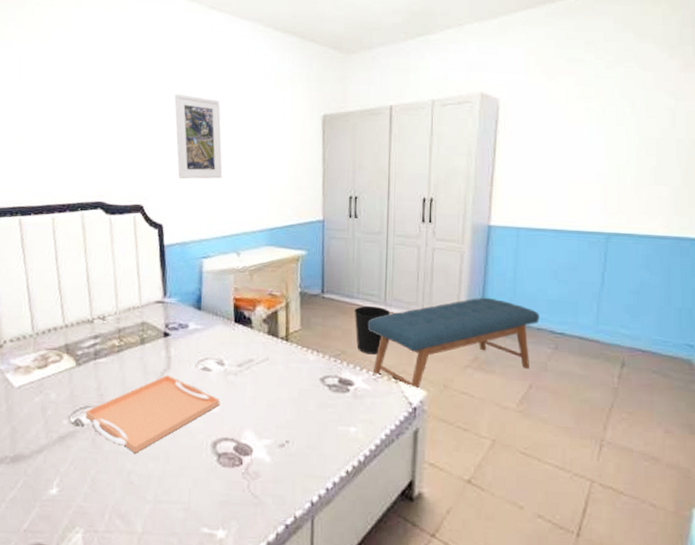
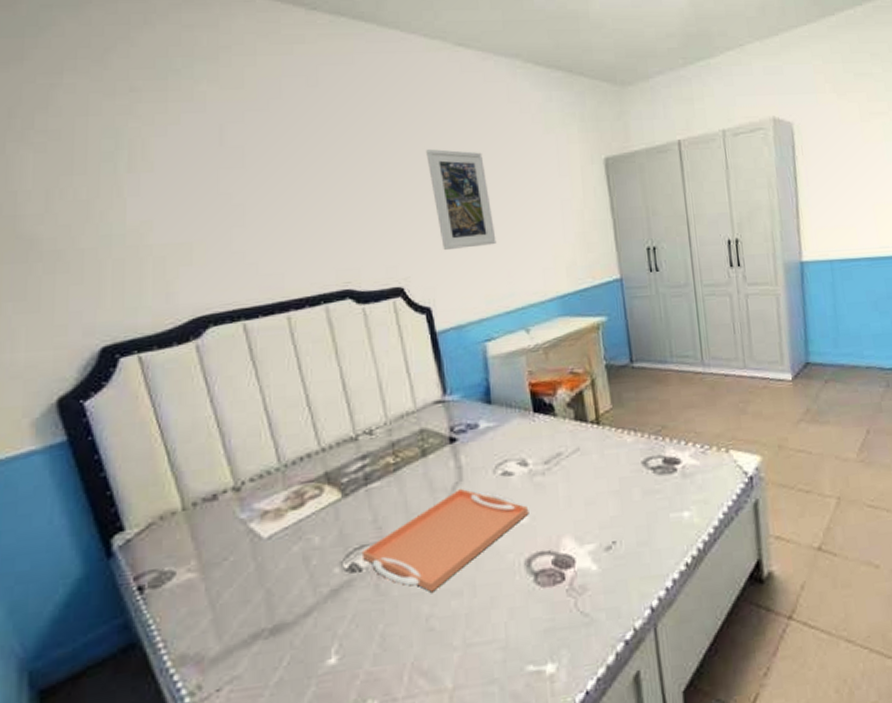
wastebasket: present [354,305,391,355] -> none [669,368,710,425]
bench: present [367,297,540,389] -> none [686,341,867,455]

